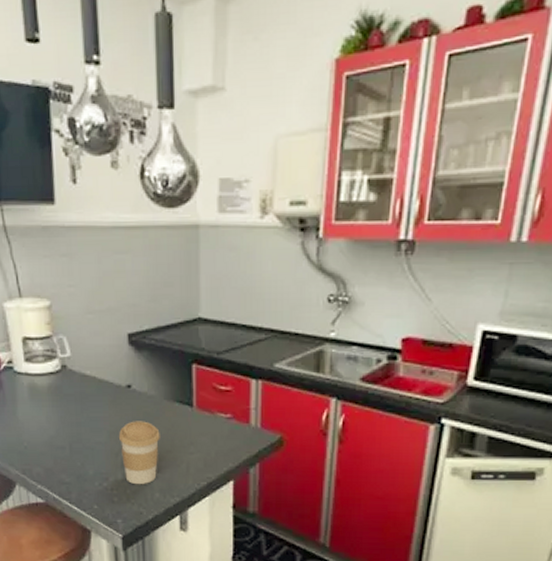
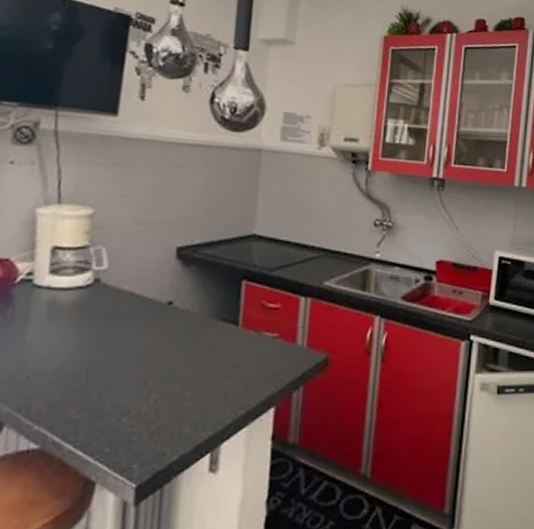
coffee cup: present [118,421,160,485] -> none [149,342,199,419]

